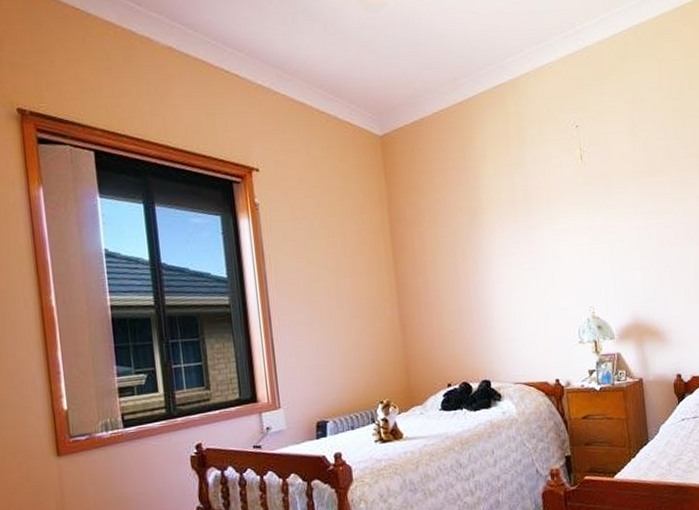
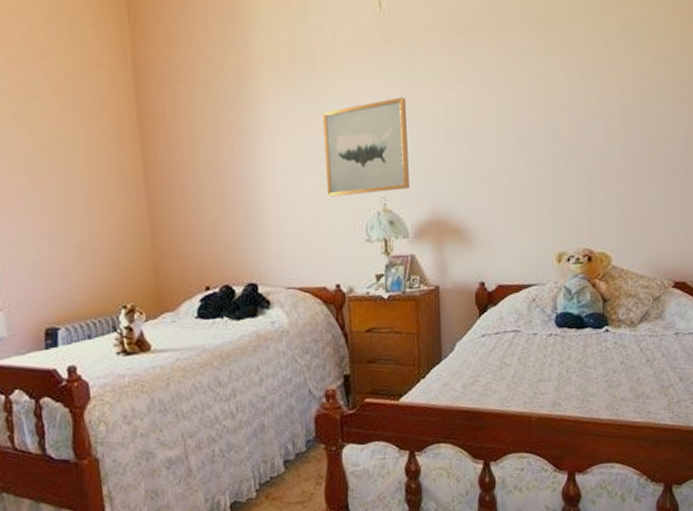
wall art: none [539,227,613,308] -> present [323,97,409,197]

